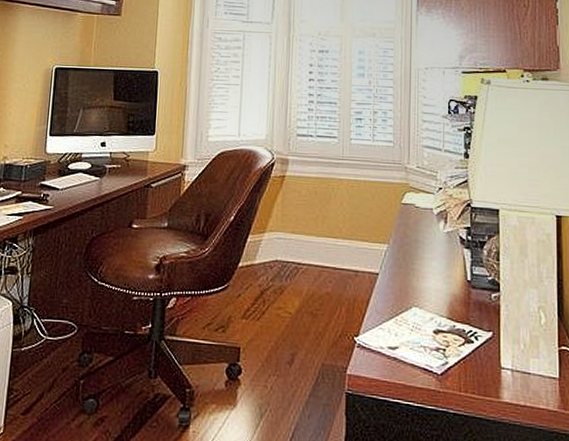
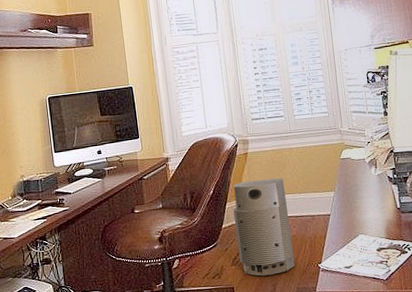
air purifier: none [253,212,326,341] -> present [233,178,295,276]

